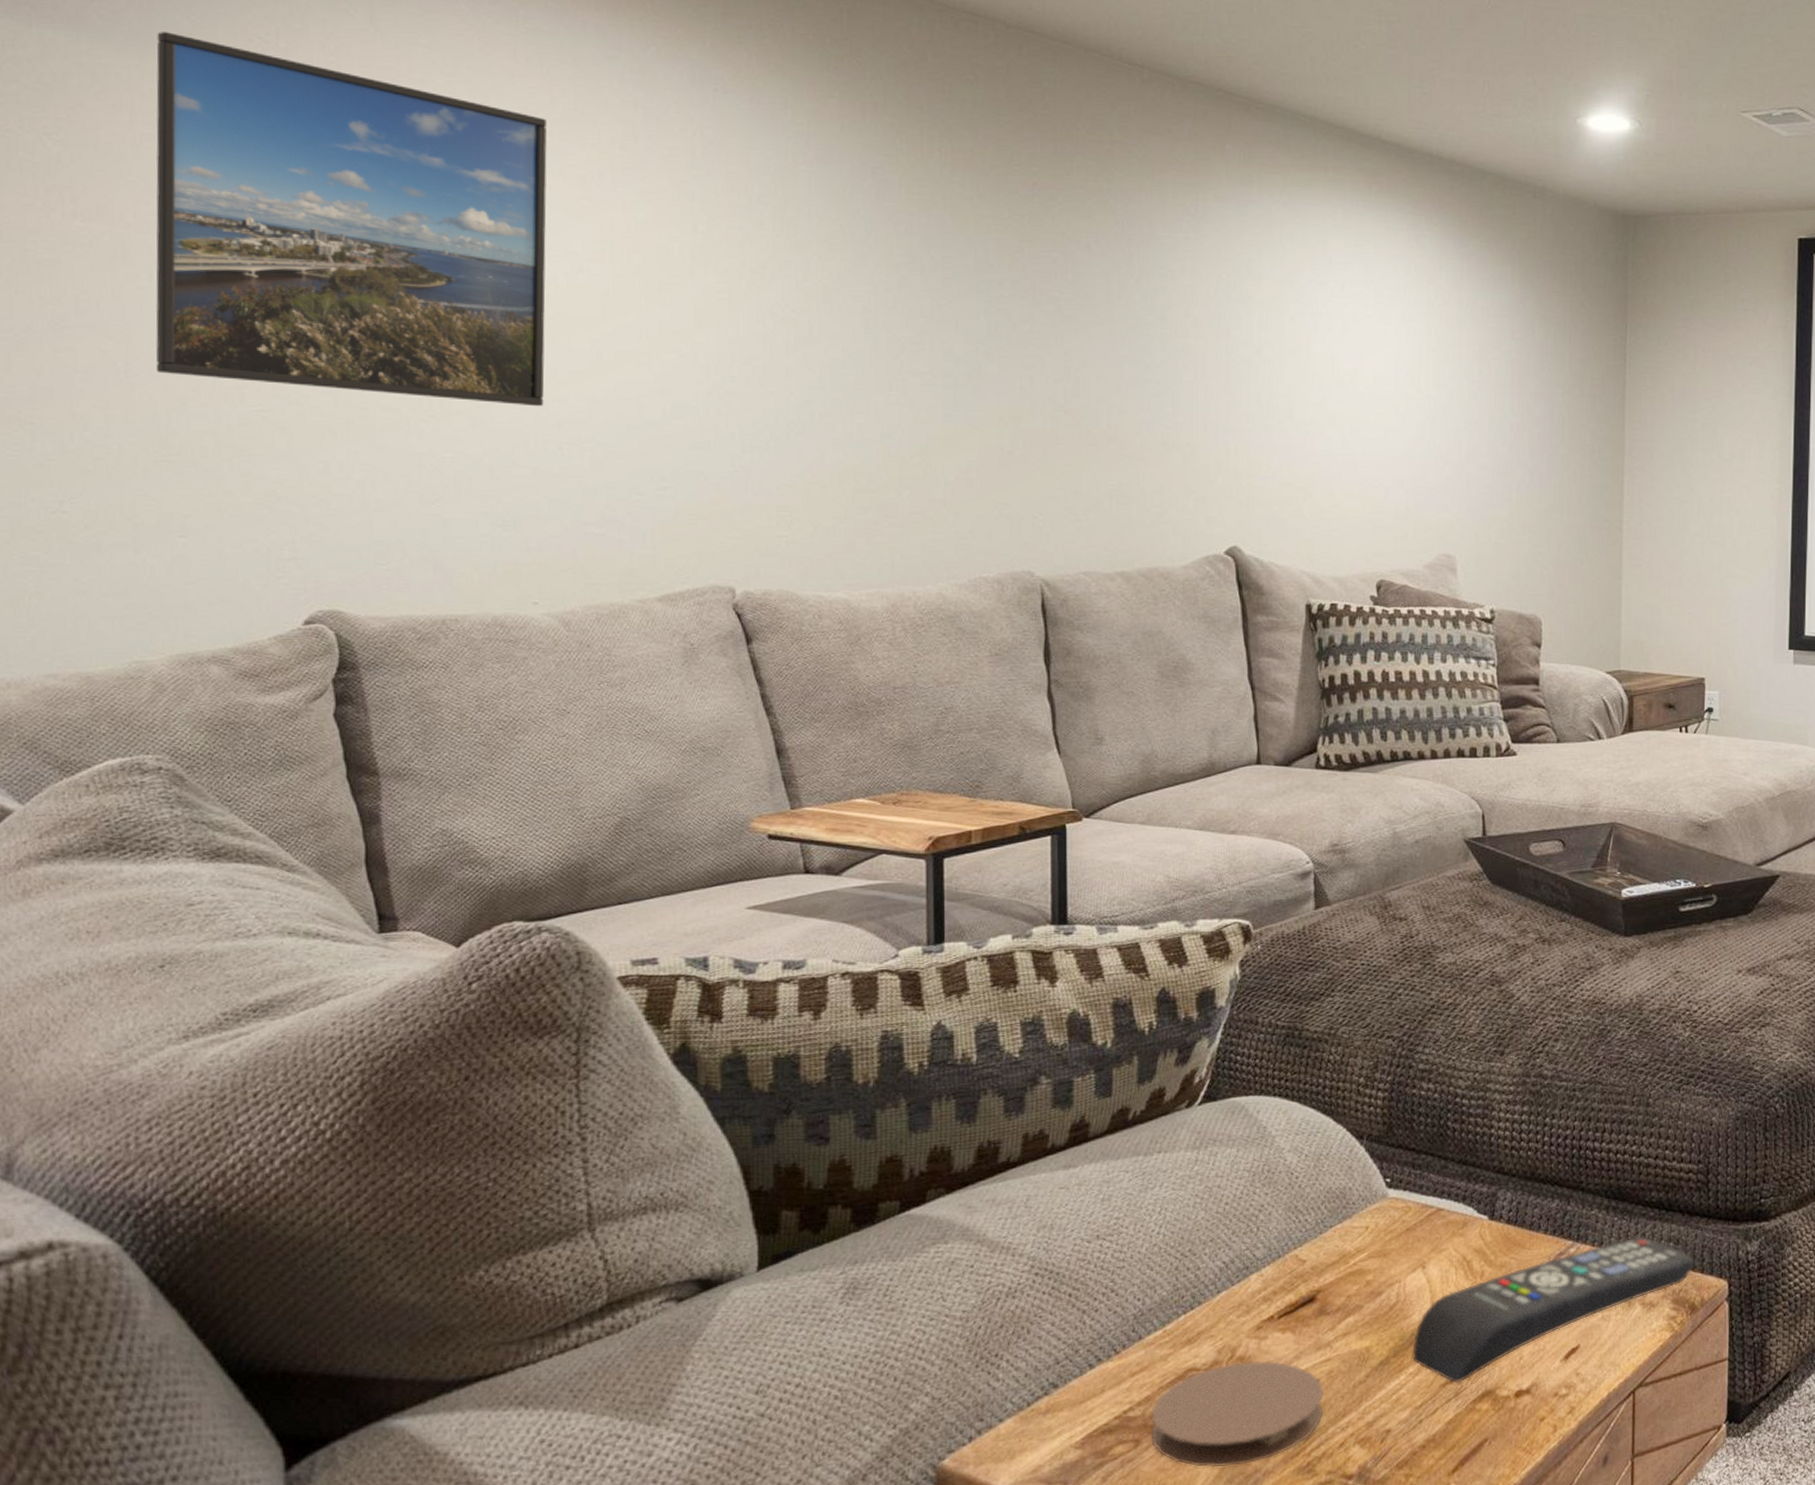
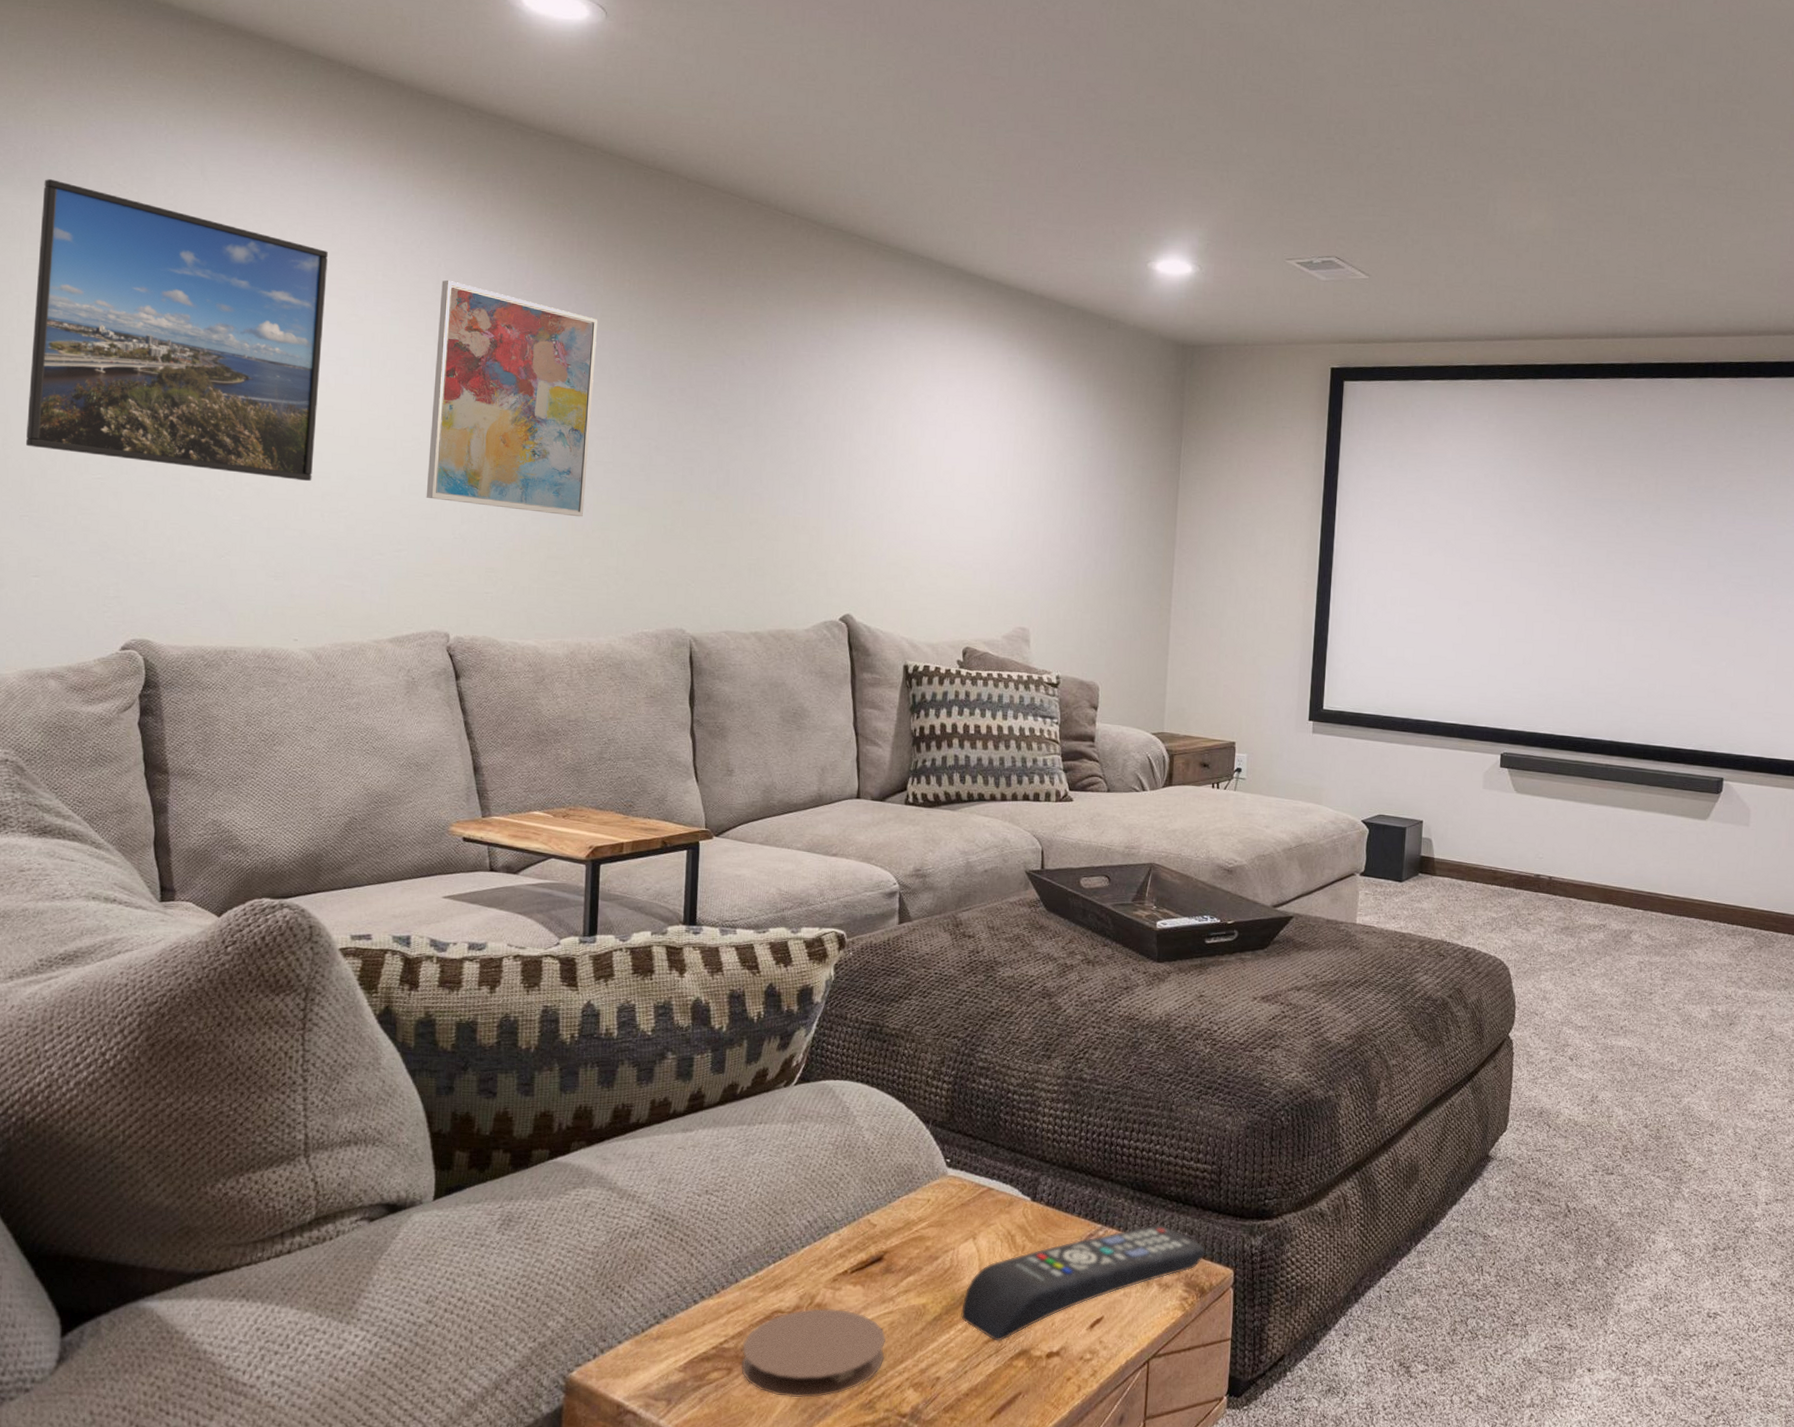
wall art: none [694,152,903,441] -> present [426,280,598,517]

